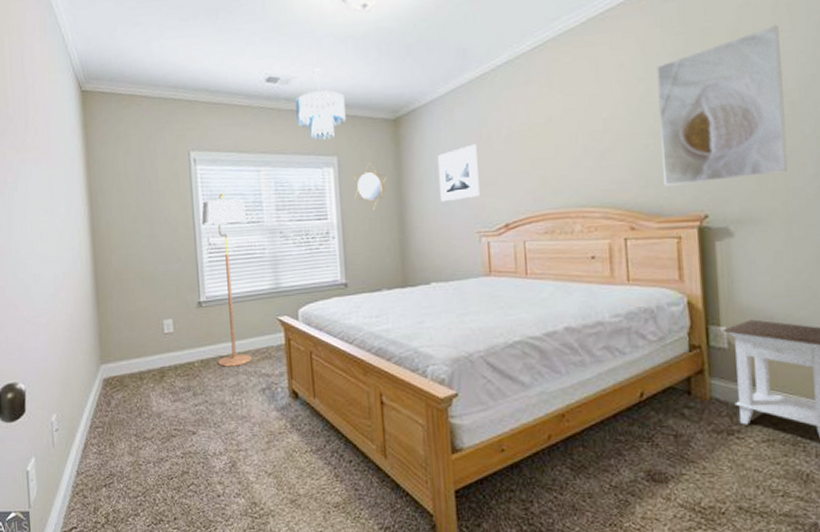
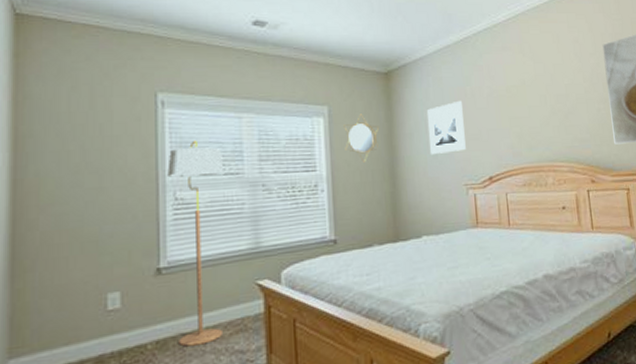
ceiling light fixture: present [295,68,346,140] -> none [284,17,337,89]

